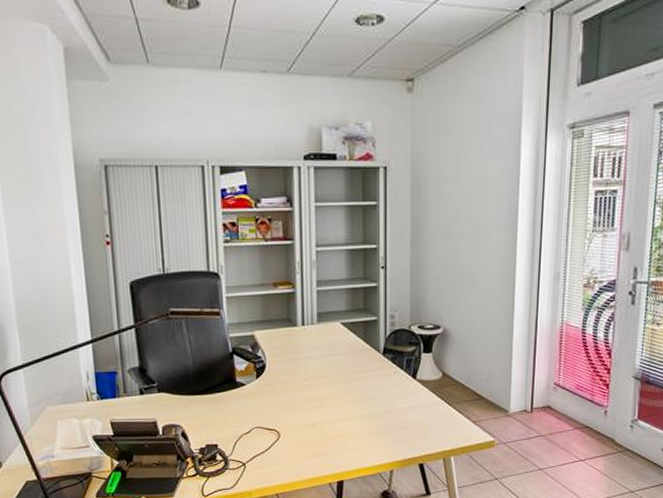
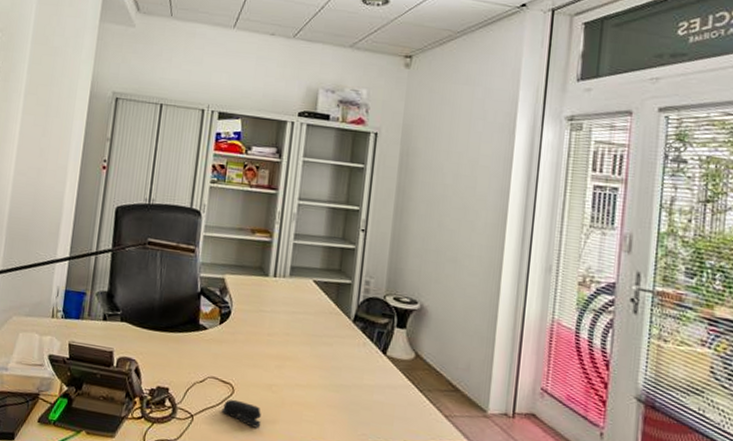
stapler: none [271,443,310,464] -> present [221,399,261,428]

